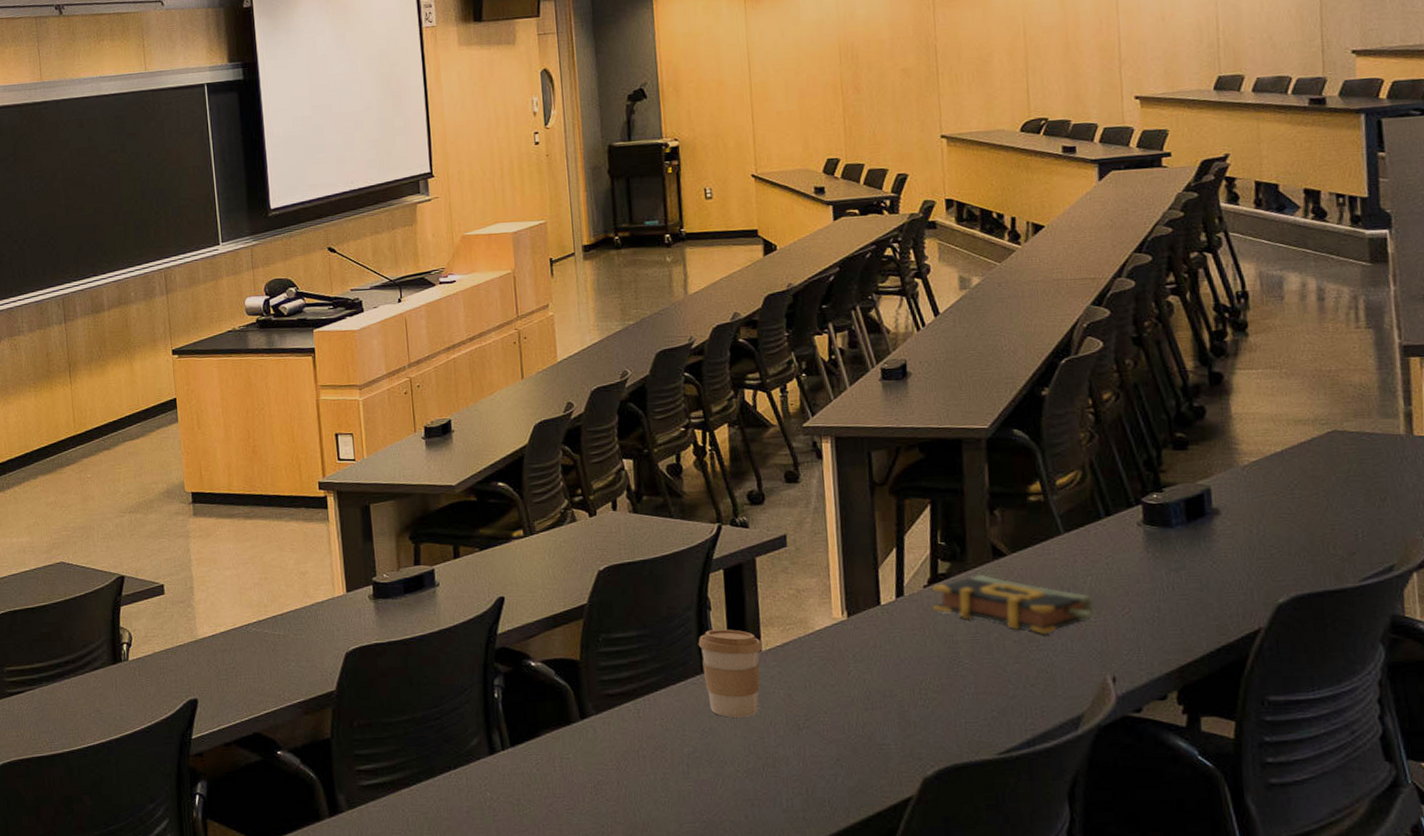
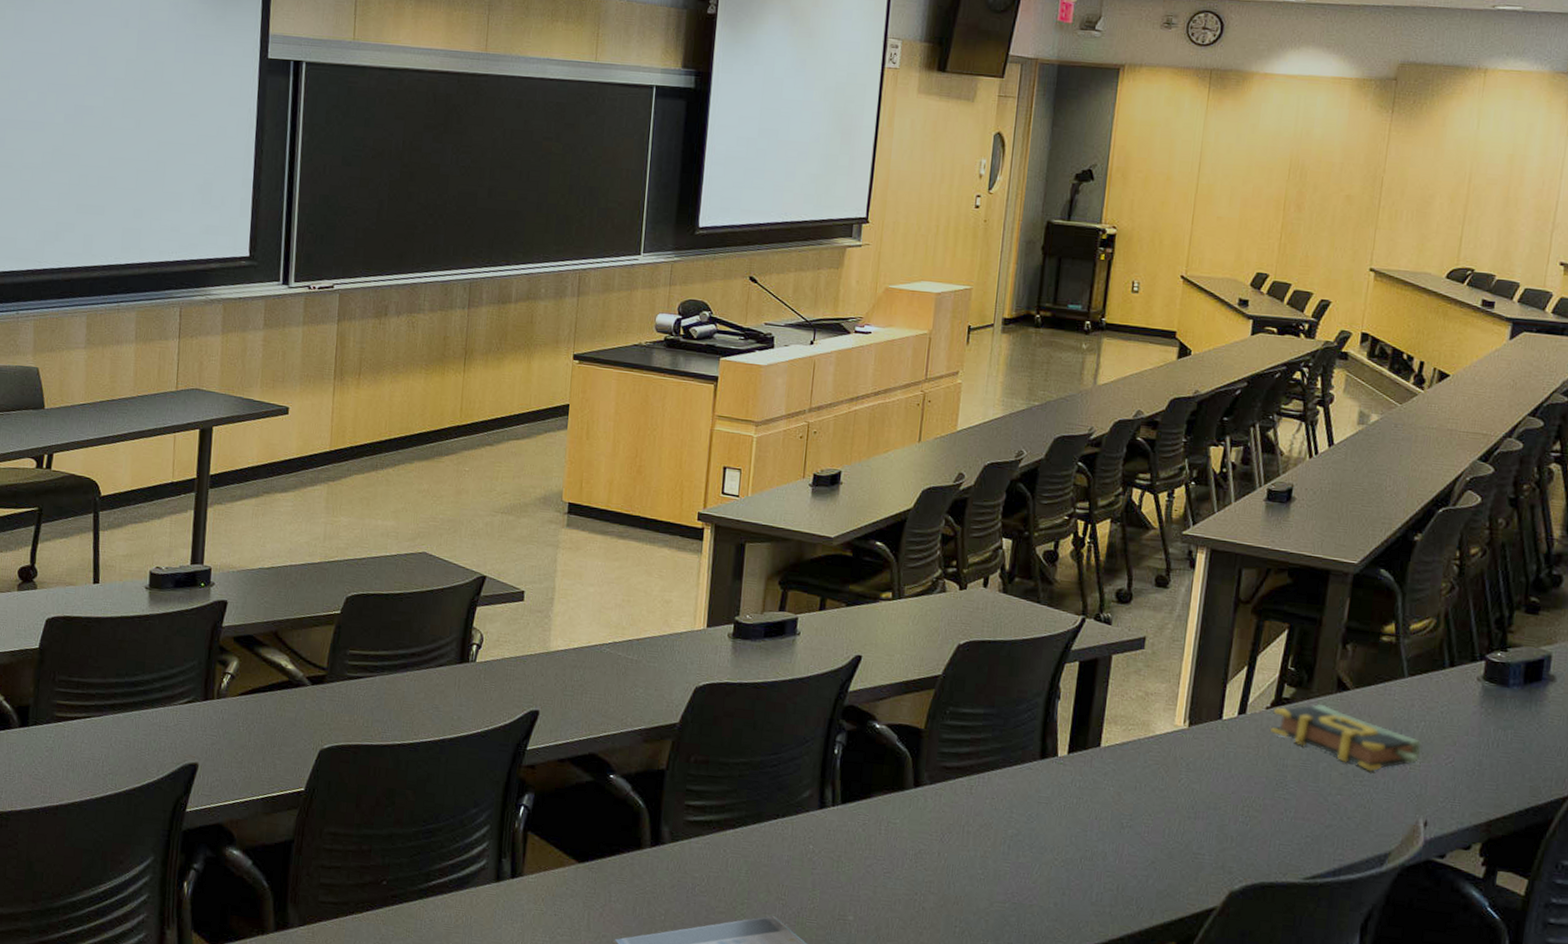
coffee cup: present [698,629,763,718] -> none [1040,719,1102,809]

